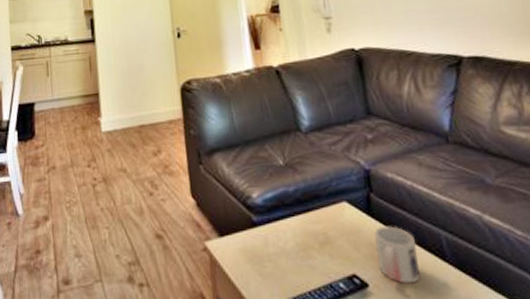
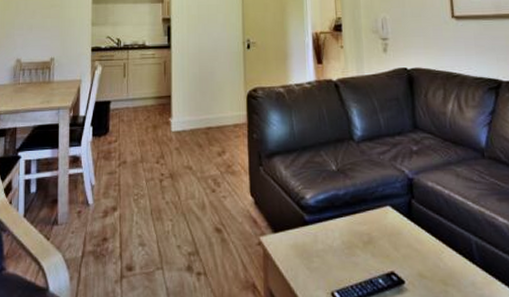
mug: present [373,226,420,284] -> none [412,230,451,282]

